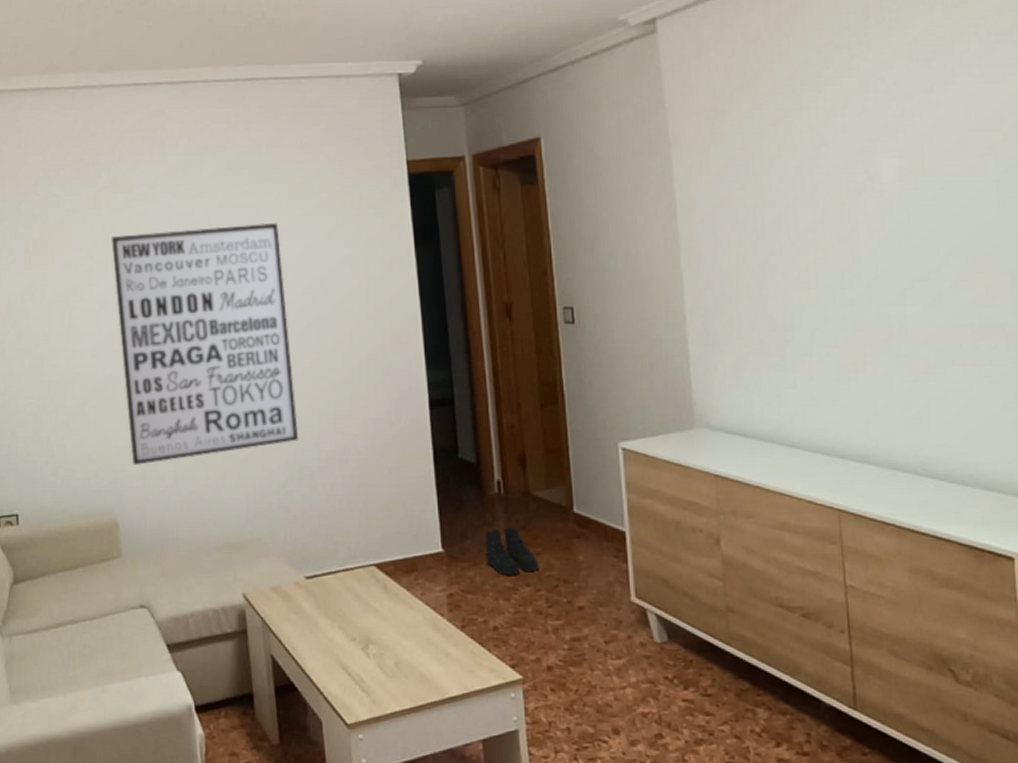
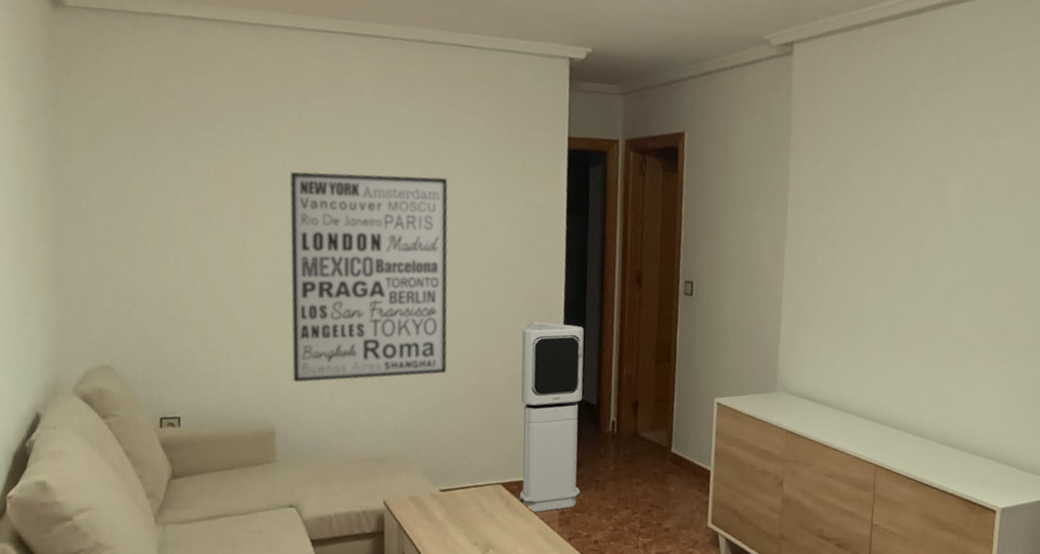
air purifier: none [379,371,470,597] -> present [520,321,585,513]
boots: present [484,525,539,575] -> none [595,458,638,500]

